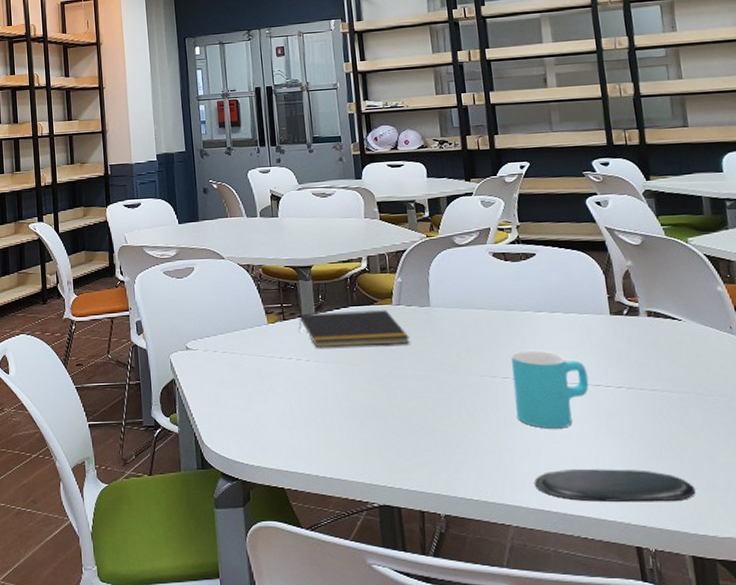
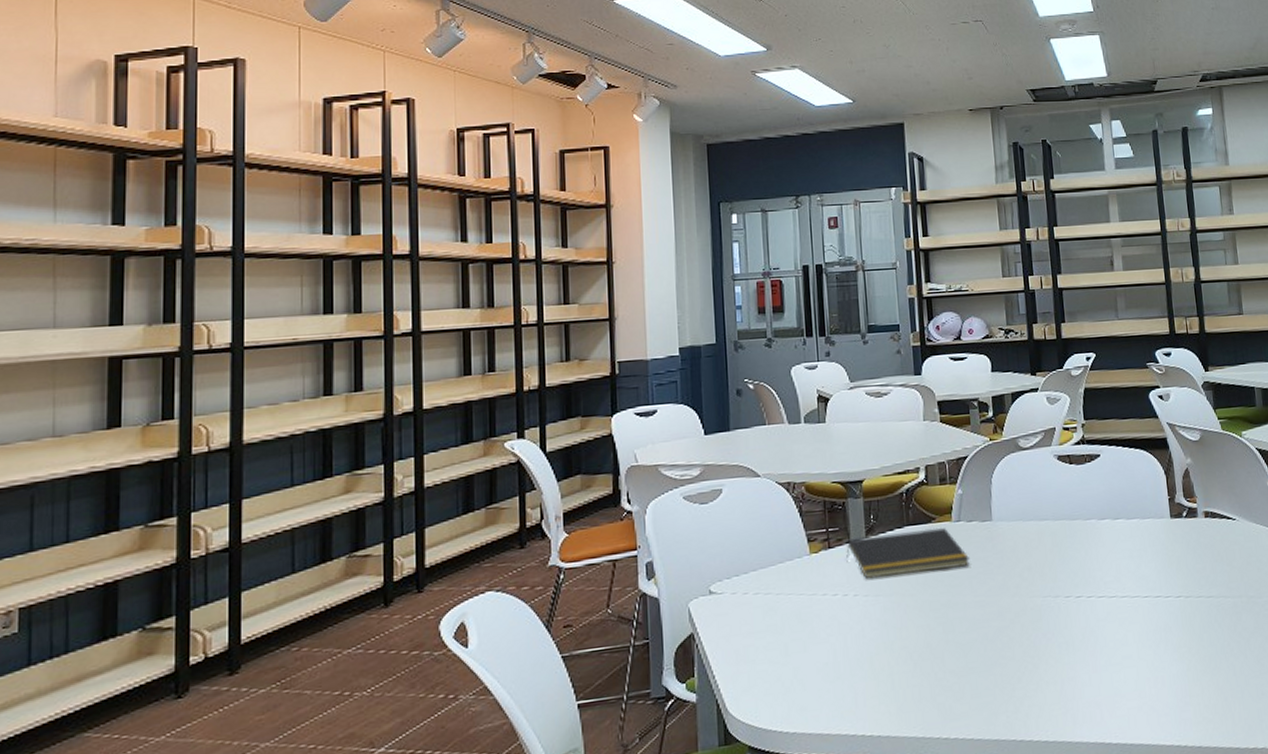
cup: present [511,350,589,429] -> none [1074,563,1150,650]
oval tray: present [534,469,696,502] -> none [1095,685,1247,728]

